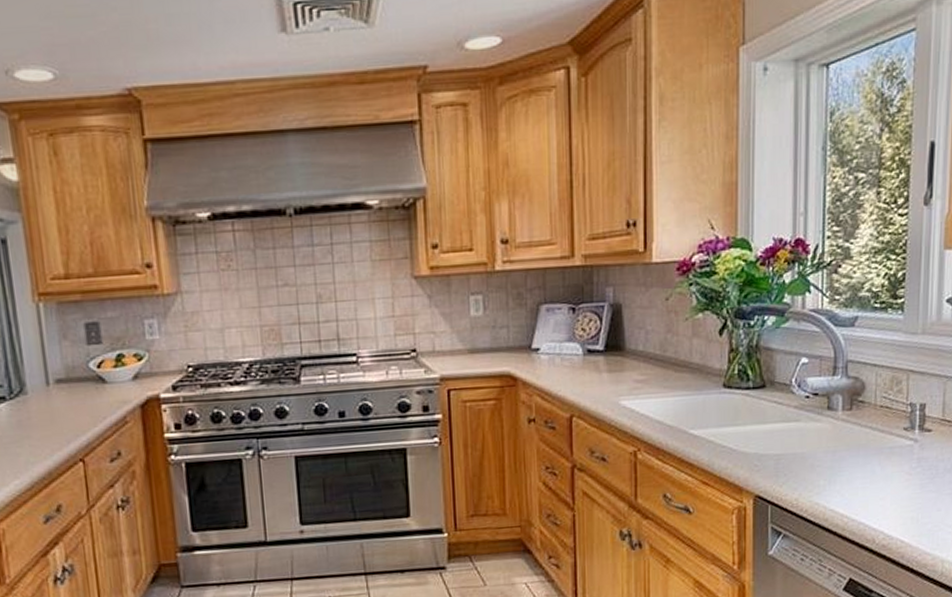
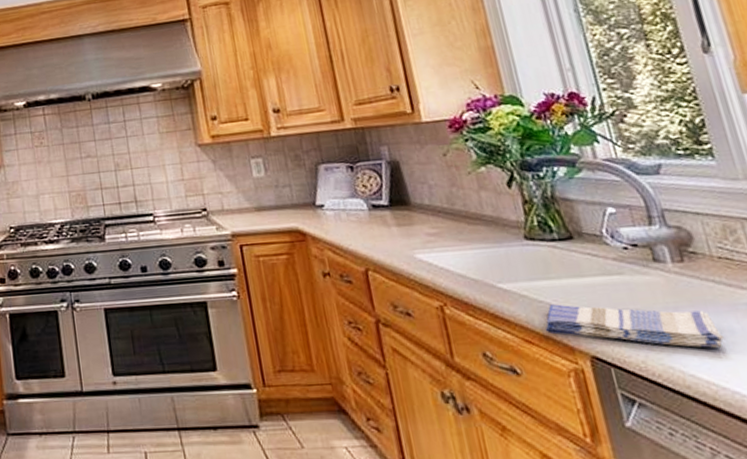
dish towel: none [722,449,864,486] -> present [544,304,723,348]

